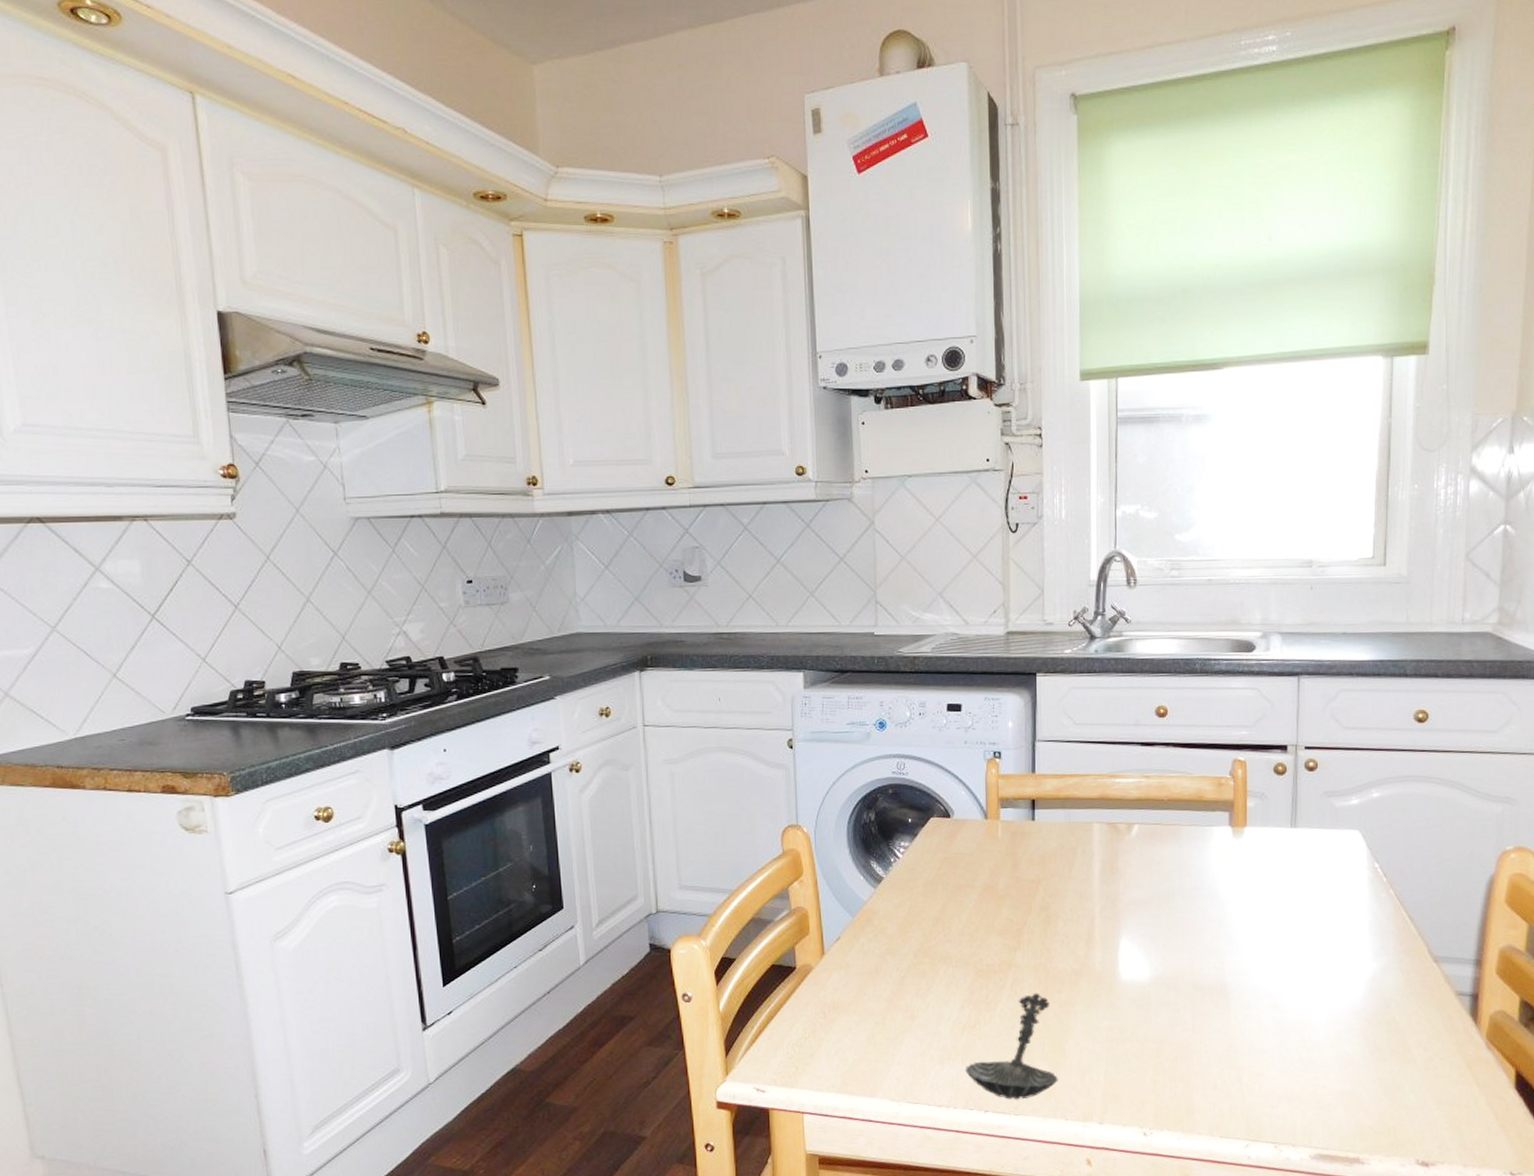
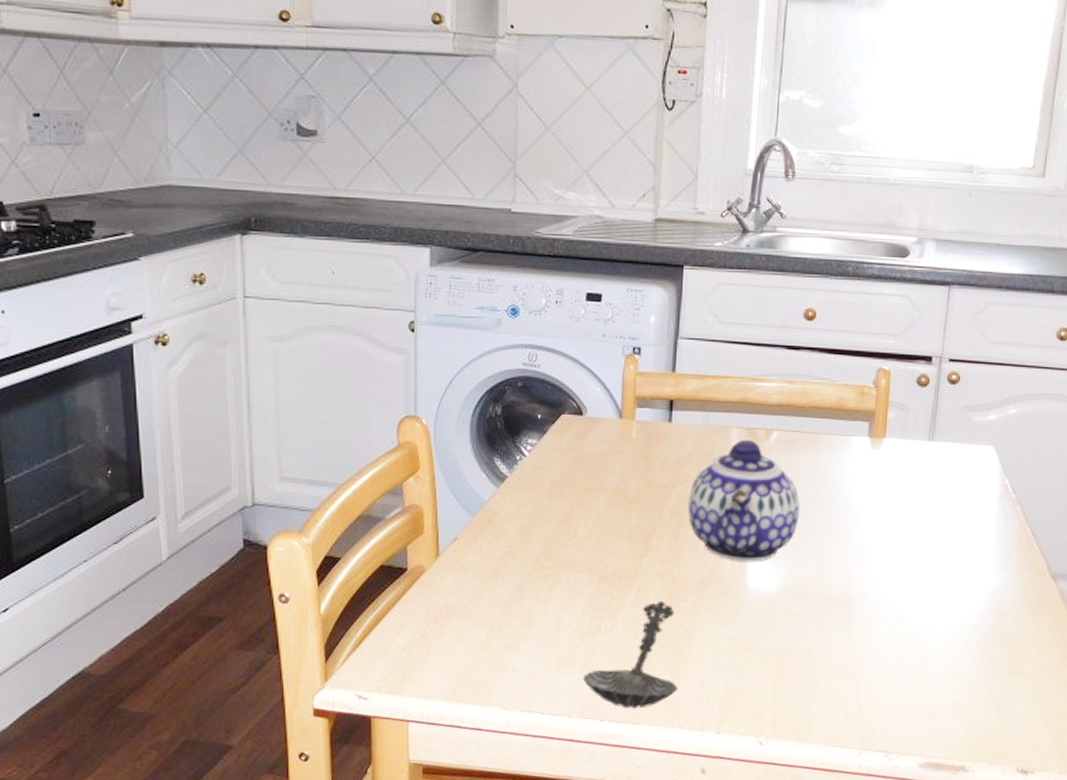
teapot: none [1056,834,1167,953] -> present [688,440,800,562]

